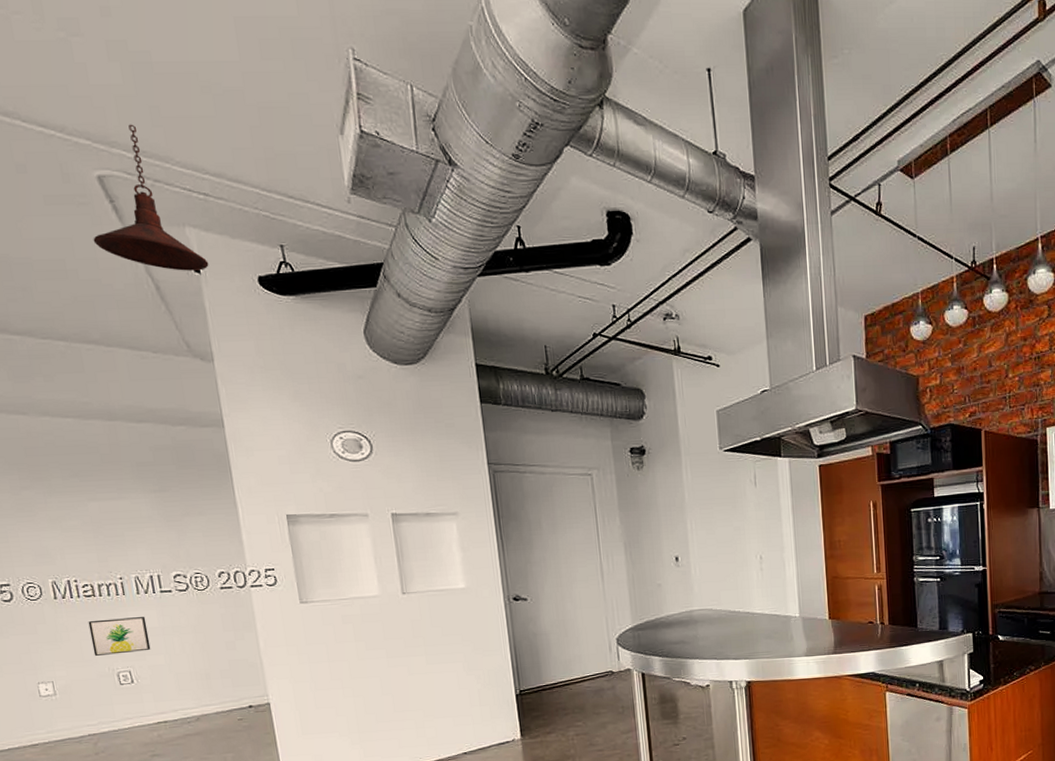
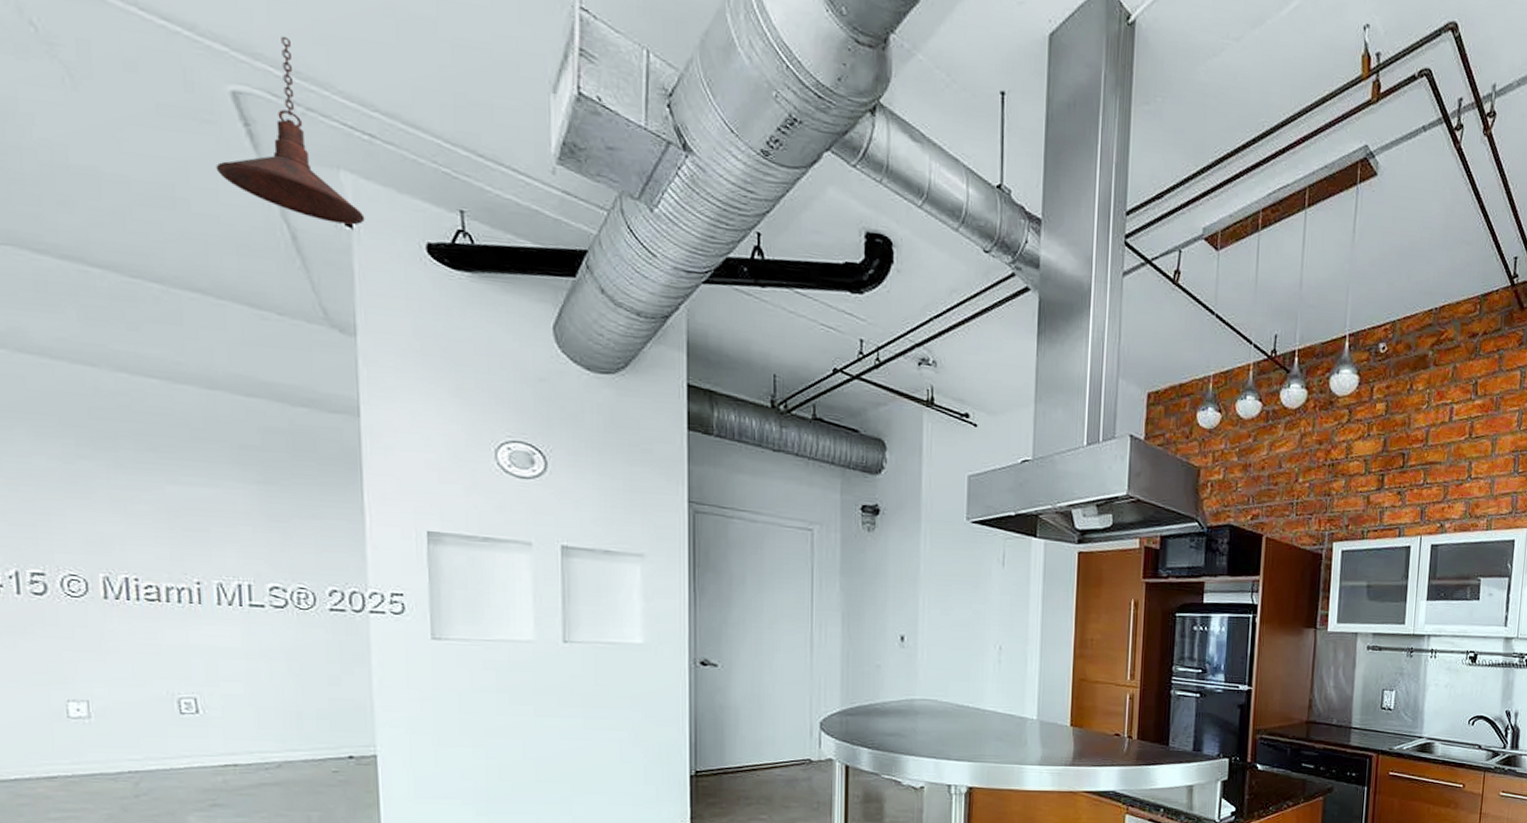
wall art: present [88,617,151,657] -> none [146,631,228,676]

